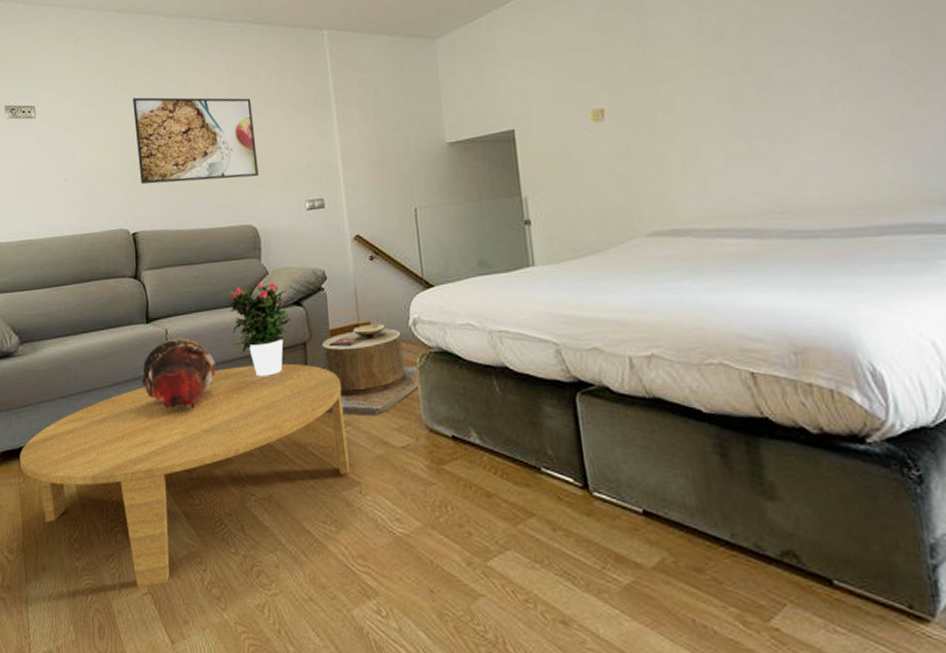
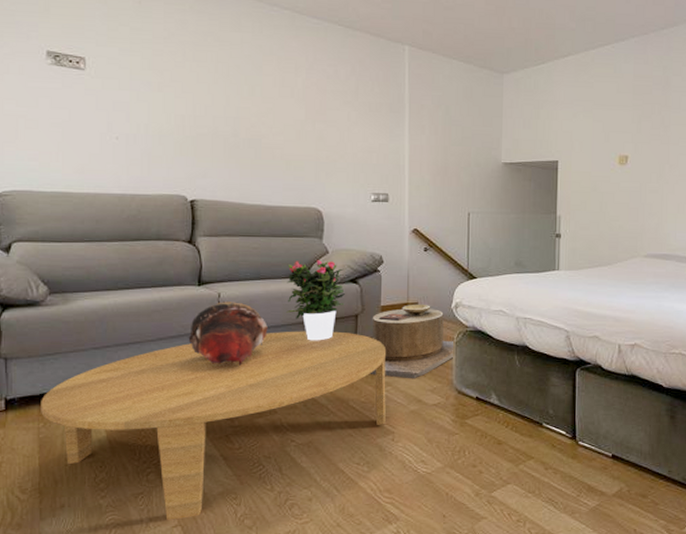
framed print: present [133,97,259,184] -> none [202,70,329,166]

